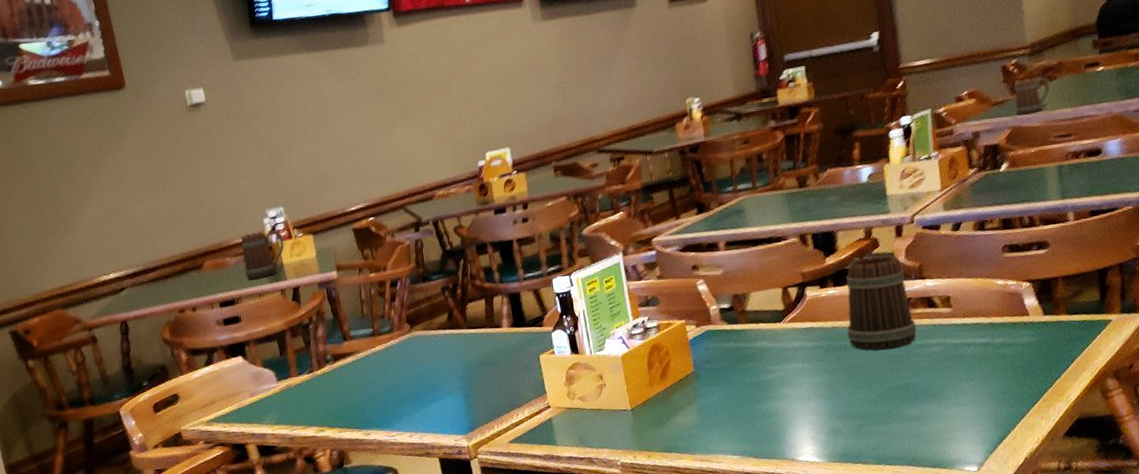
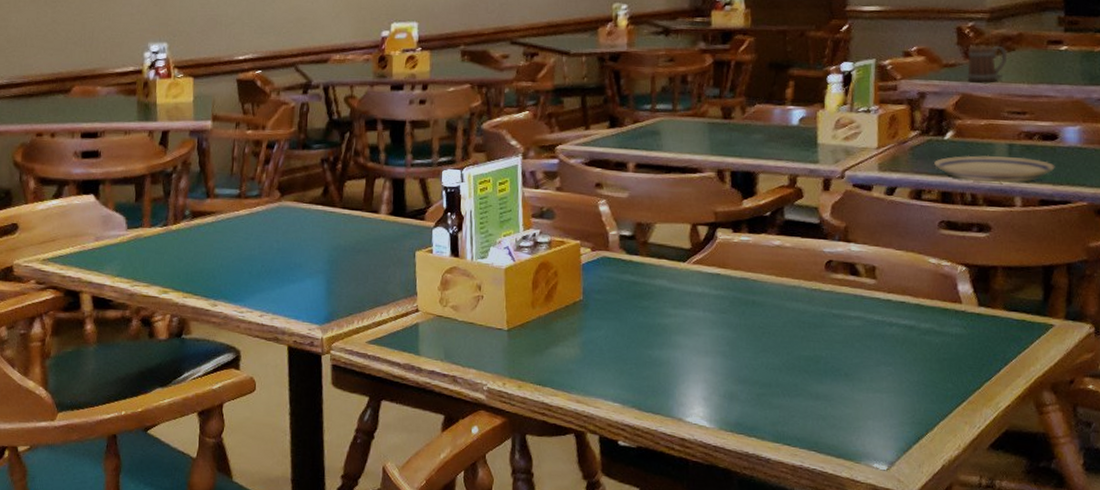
beer mug: present [241,230,284,280] -> none [114,64,162,115]
beer mug: present [846,255,917,350] -> none [757,205,836,313]
plate: none [993,174,1102,205] -> present [934,155,1055,183]

